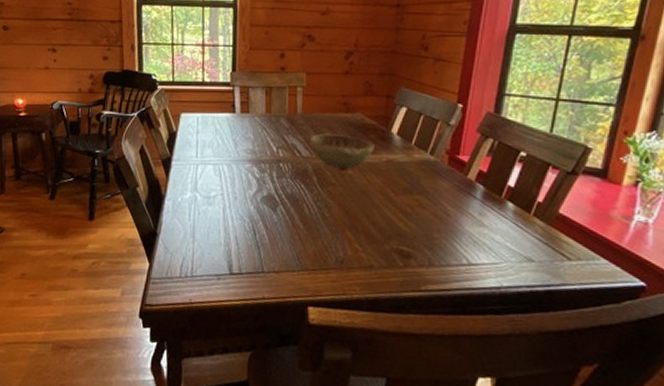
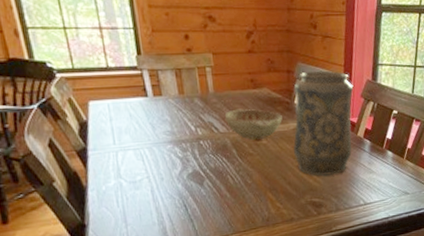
decorative vase: none [384,97,468,222] -> present [293,70,354,177]

